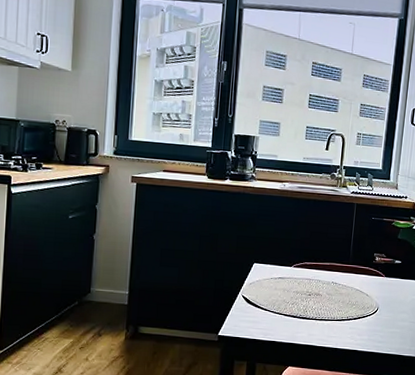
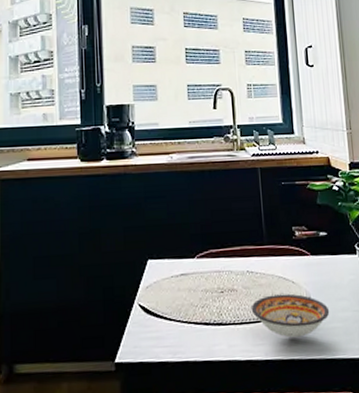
ceramic bowl: none [330,302,392,335] -> present [251,293,330,338]

